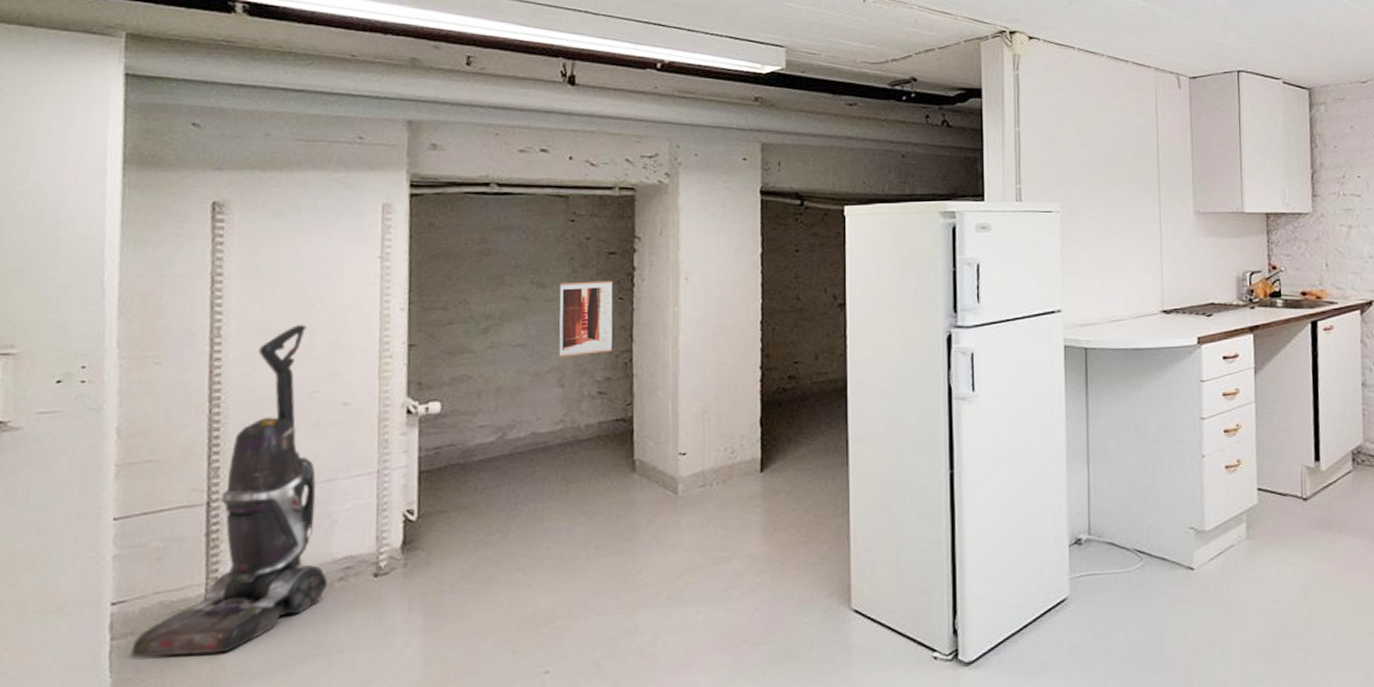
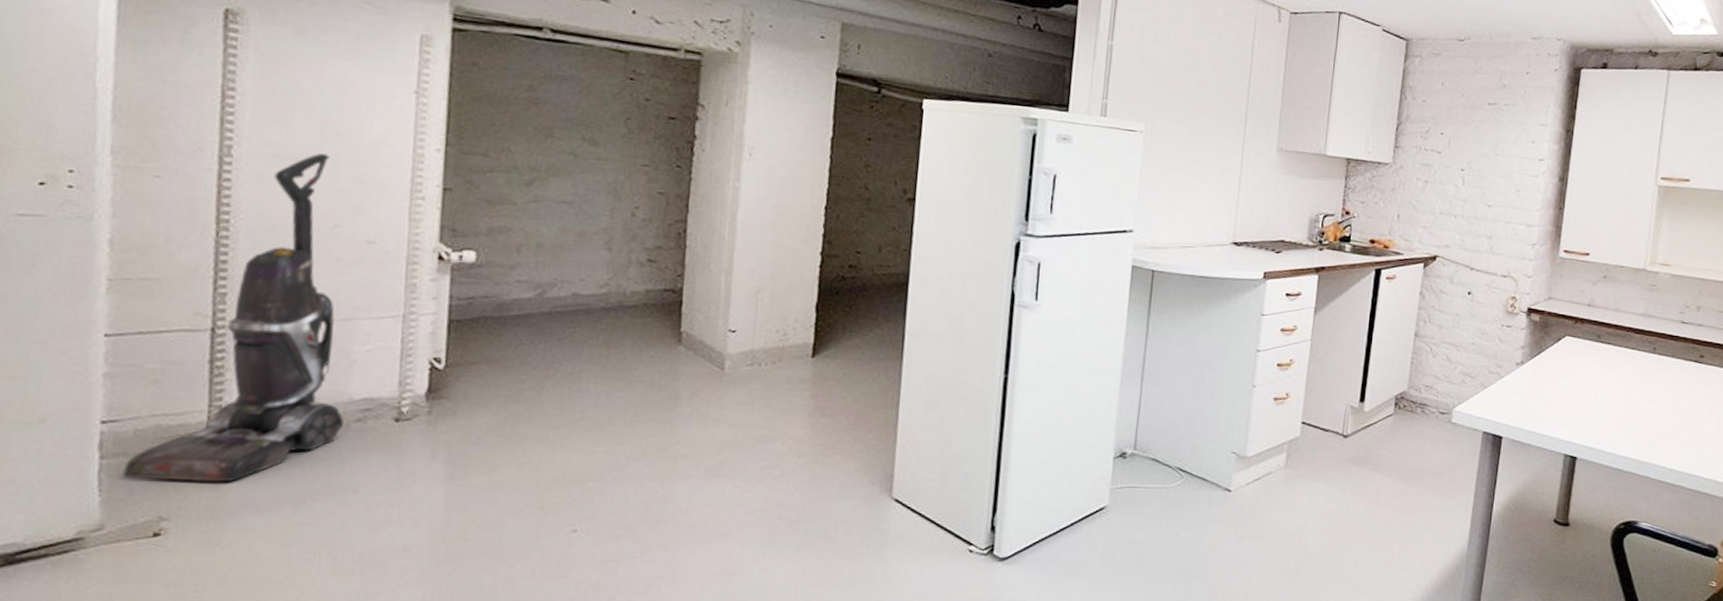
wall art: present [558,280,614,358] -> none [607,143,672,221]

